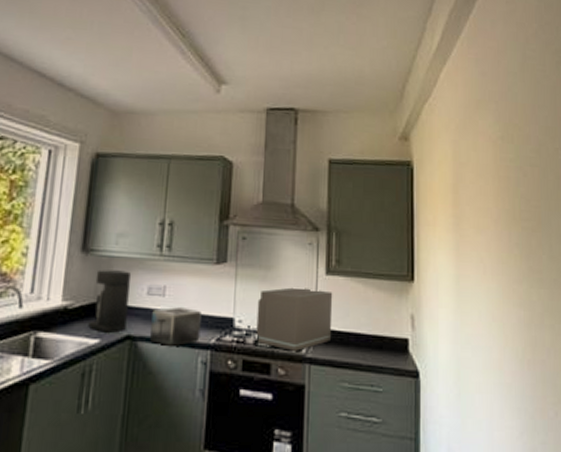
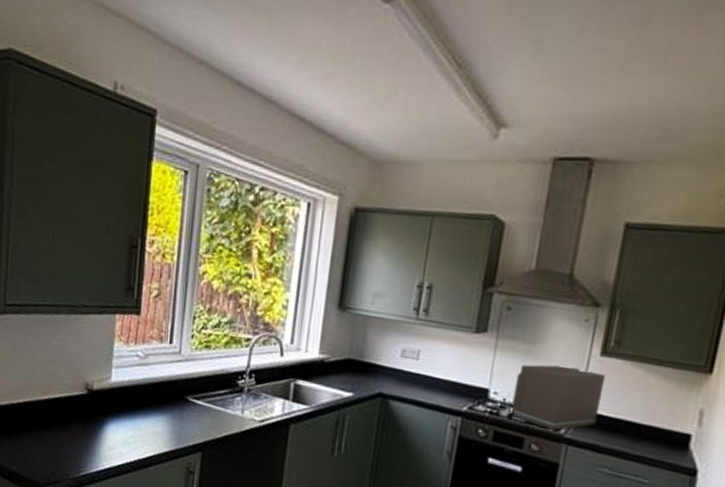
coffee maker: present [88,270,131,333] -> none [342,328,385,389]
toaster: present [149,306,202,347] -> none [400,371,455,410]

